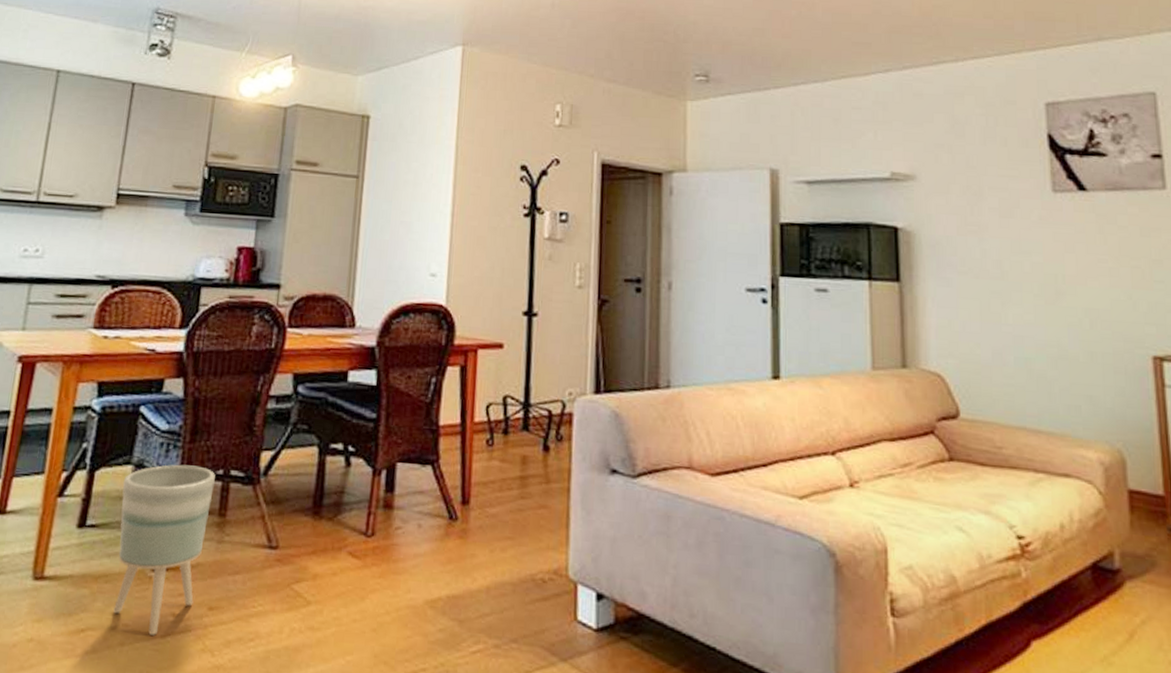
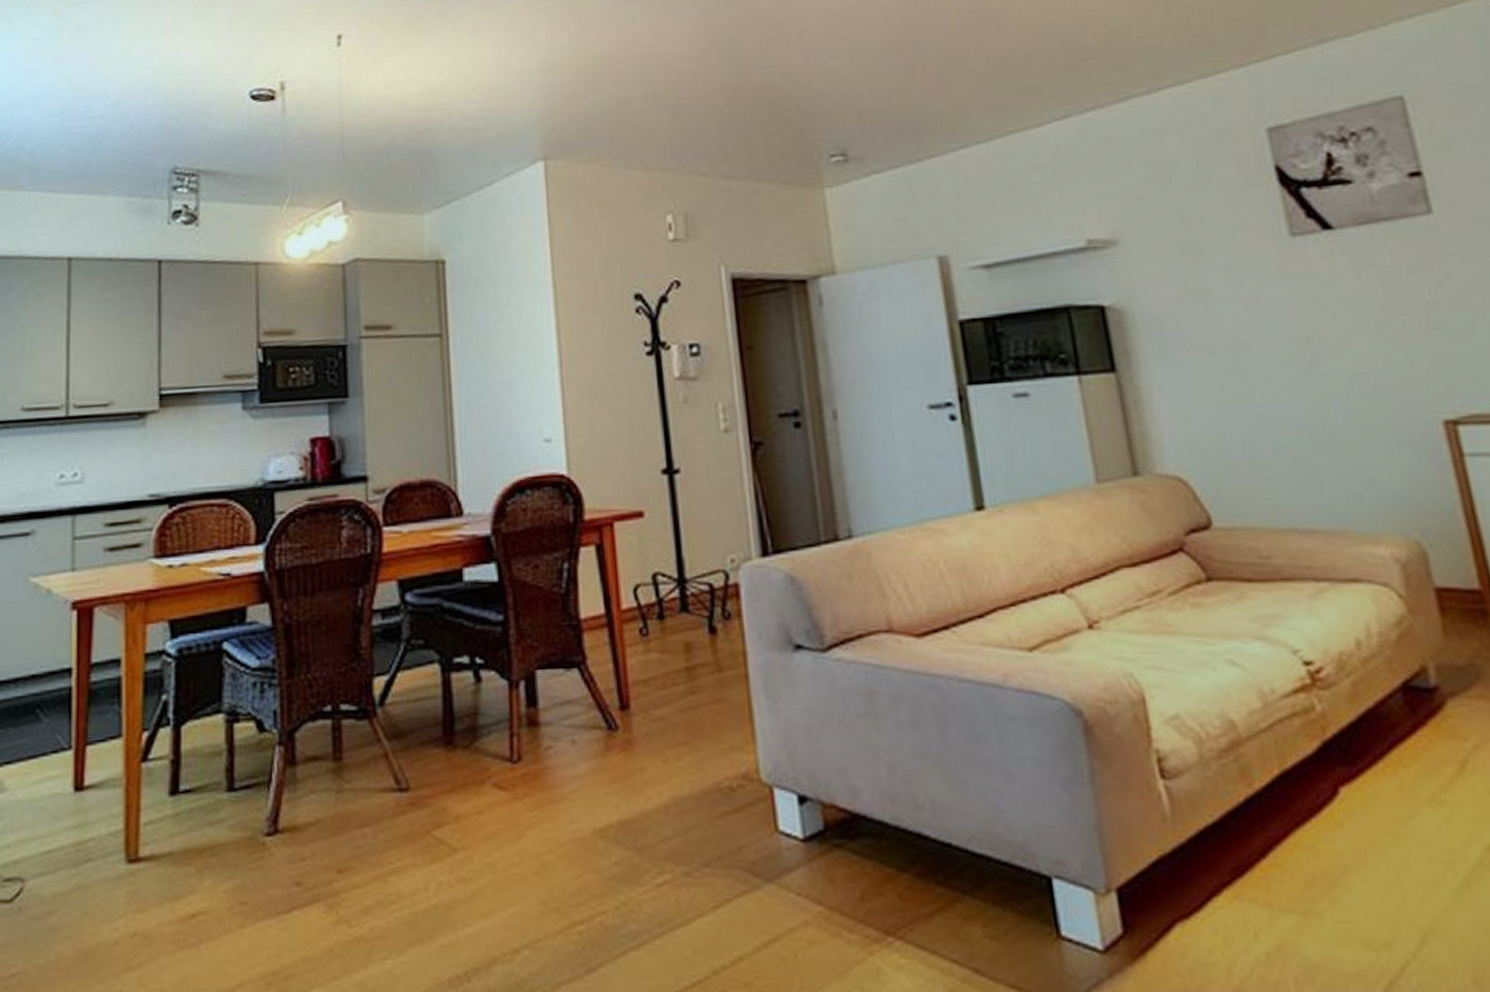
planter: present [113,464,215,635] -> none [215,704,323,911]

